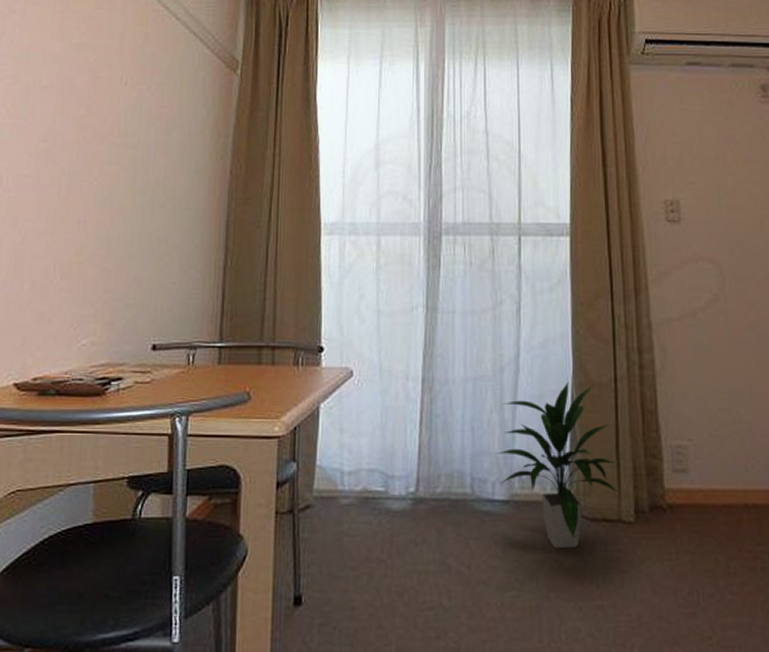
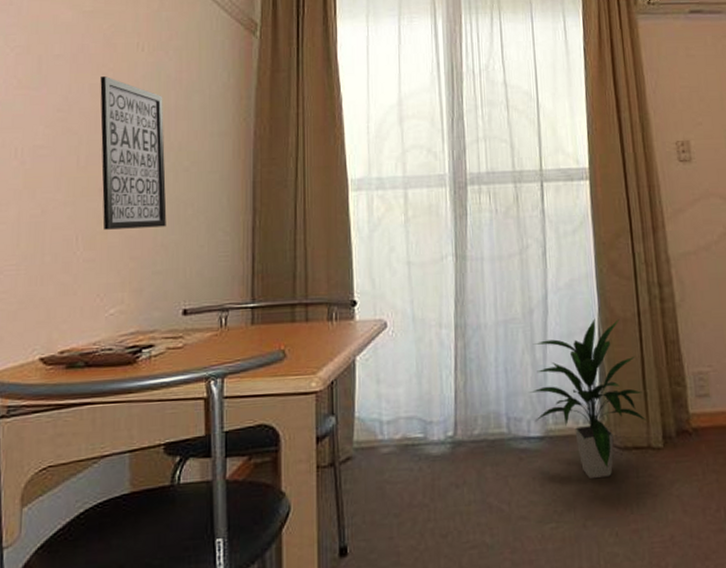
wall art: none [80,109,144,261] -> present [100,76,167,230]

